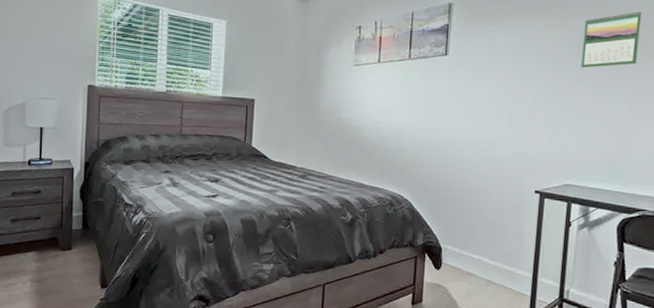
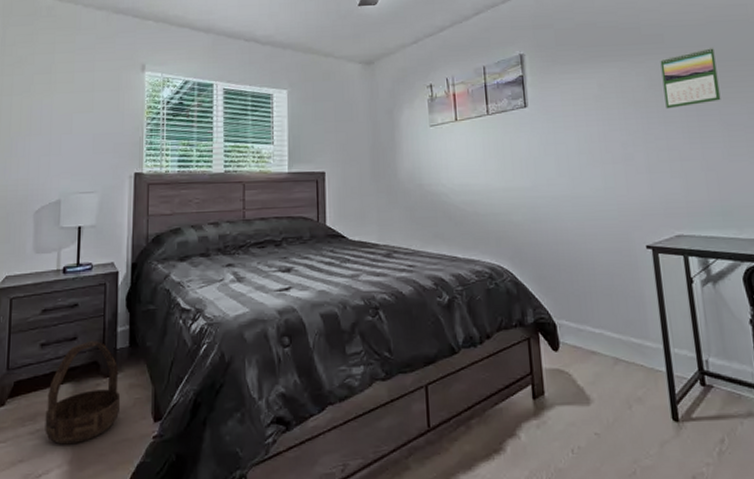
basket: none [16,221,75,298] -> present [45,341,121,445]

